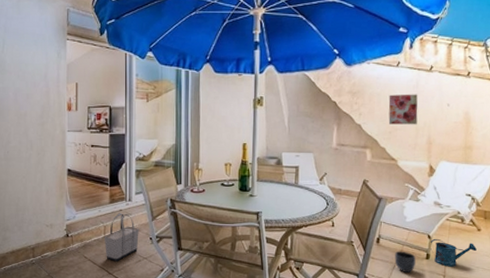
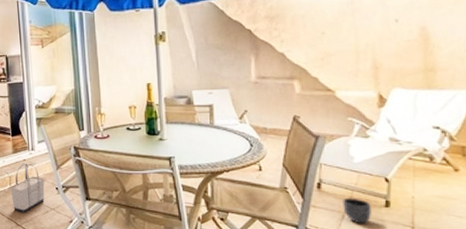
wall art: present [388,94,418,125] -> none [316,11,357,50]
watering can: present [430,238,477,267] -> none [388,182,455,217]

